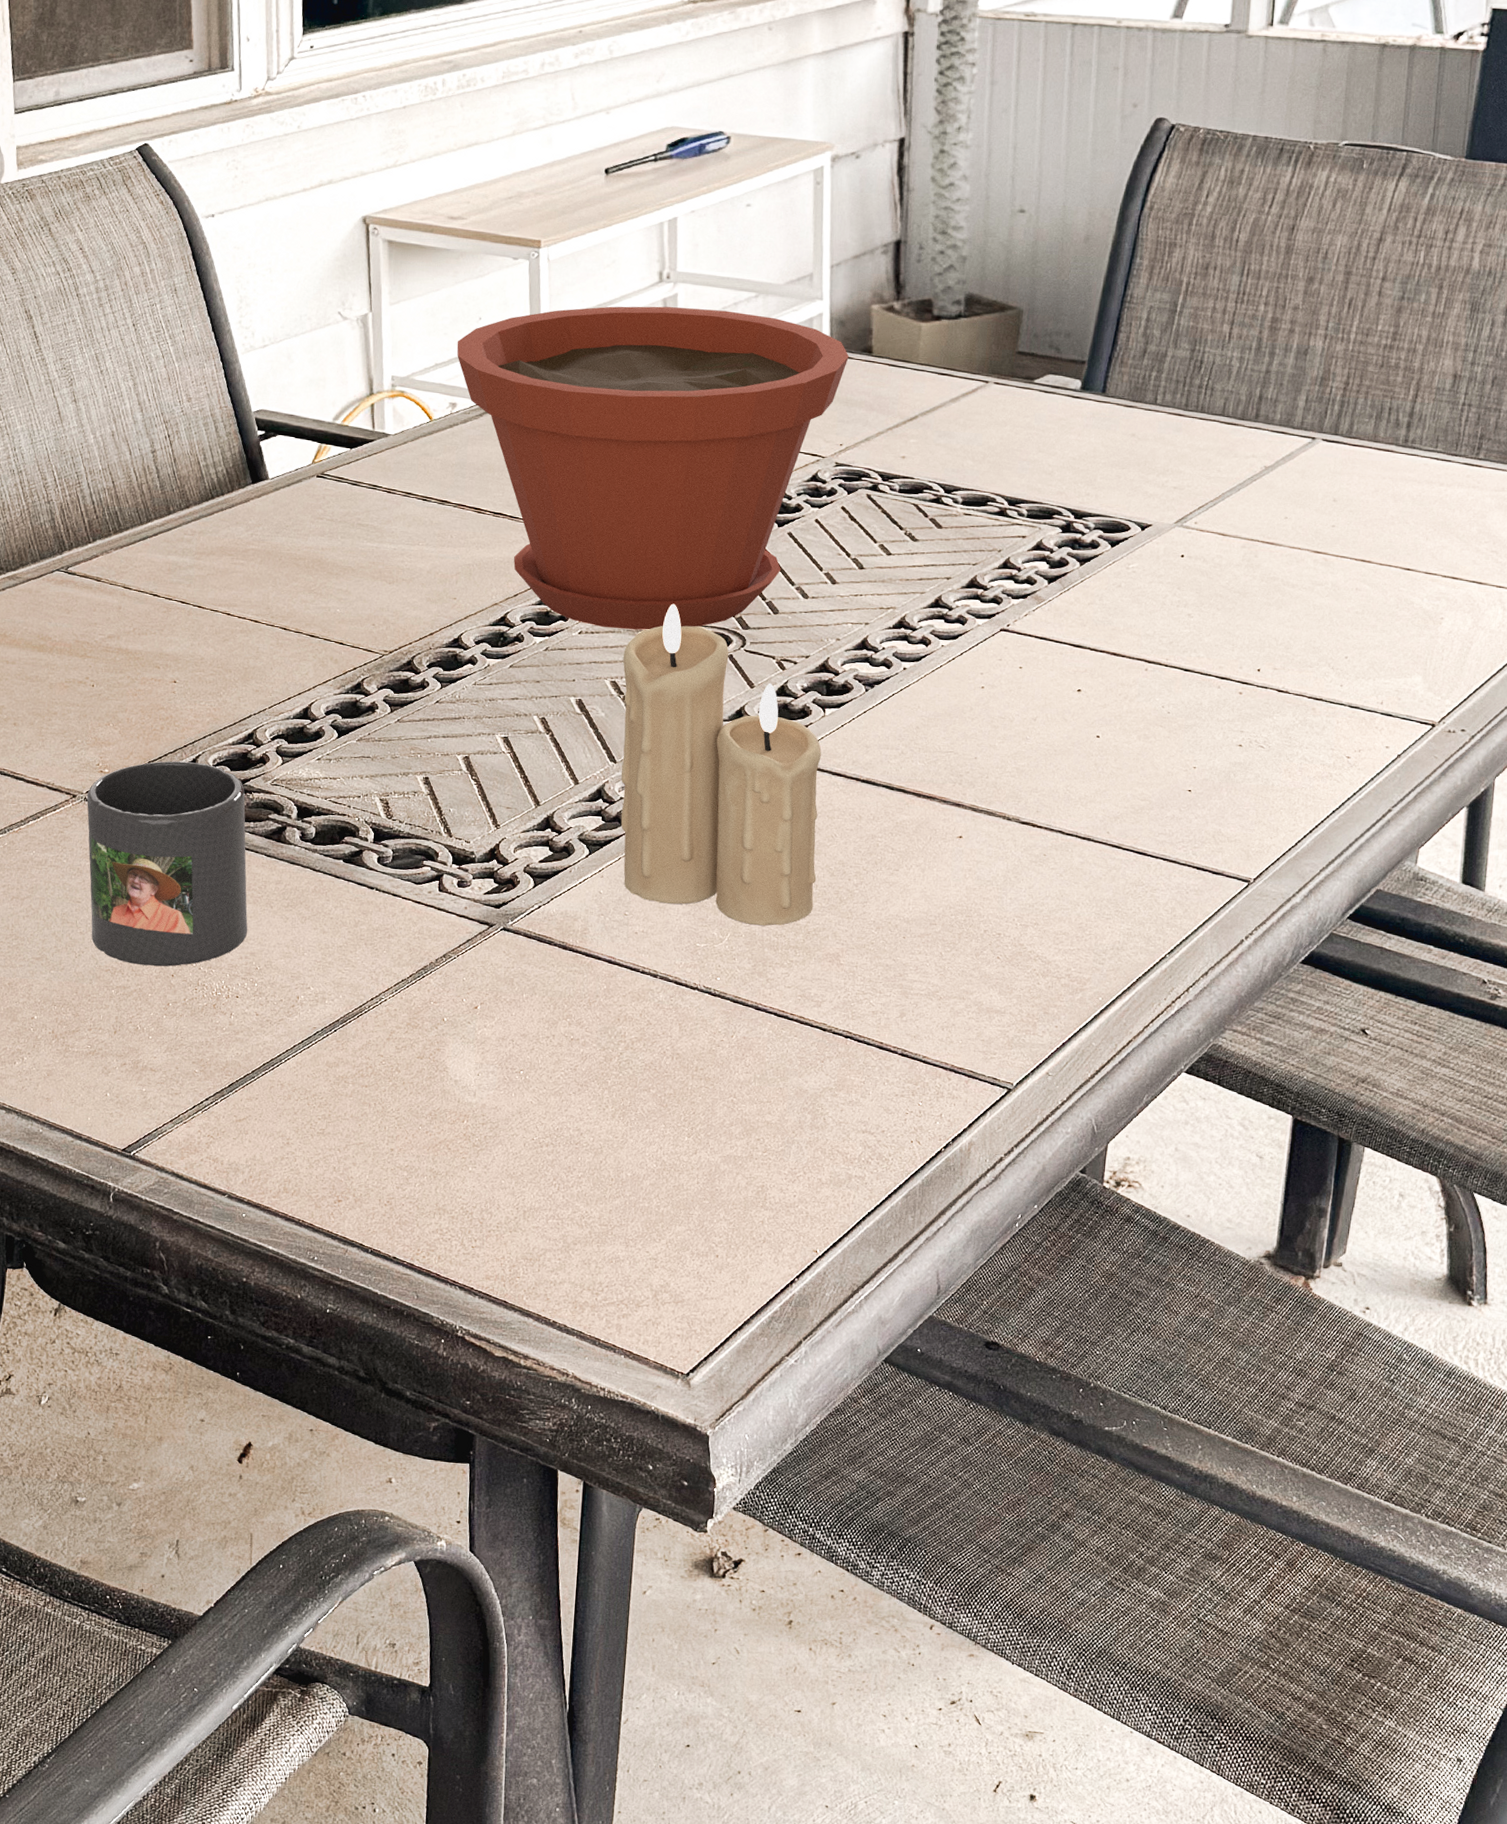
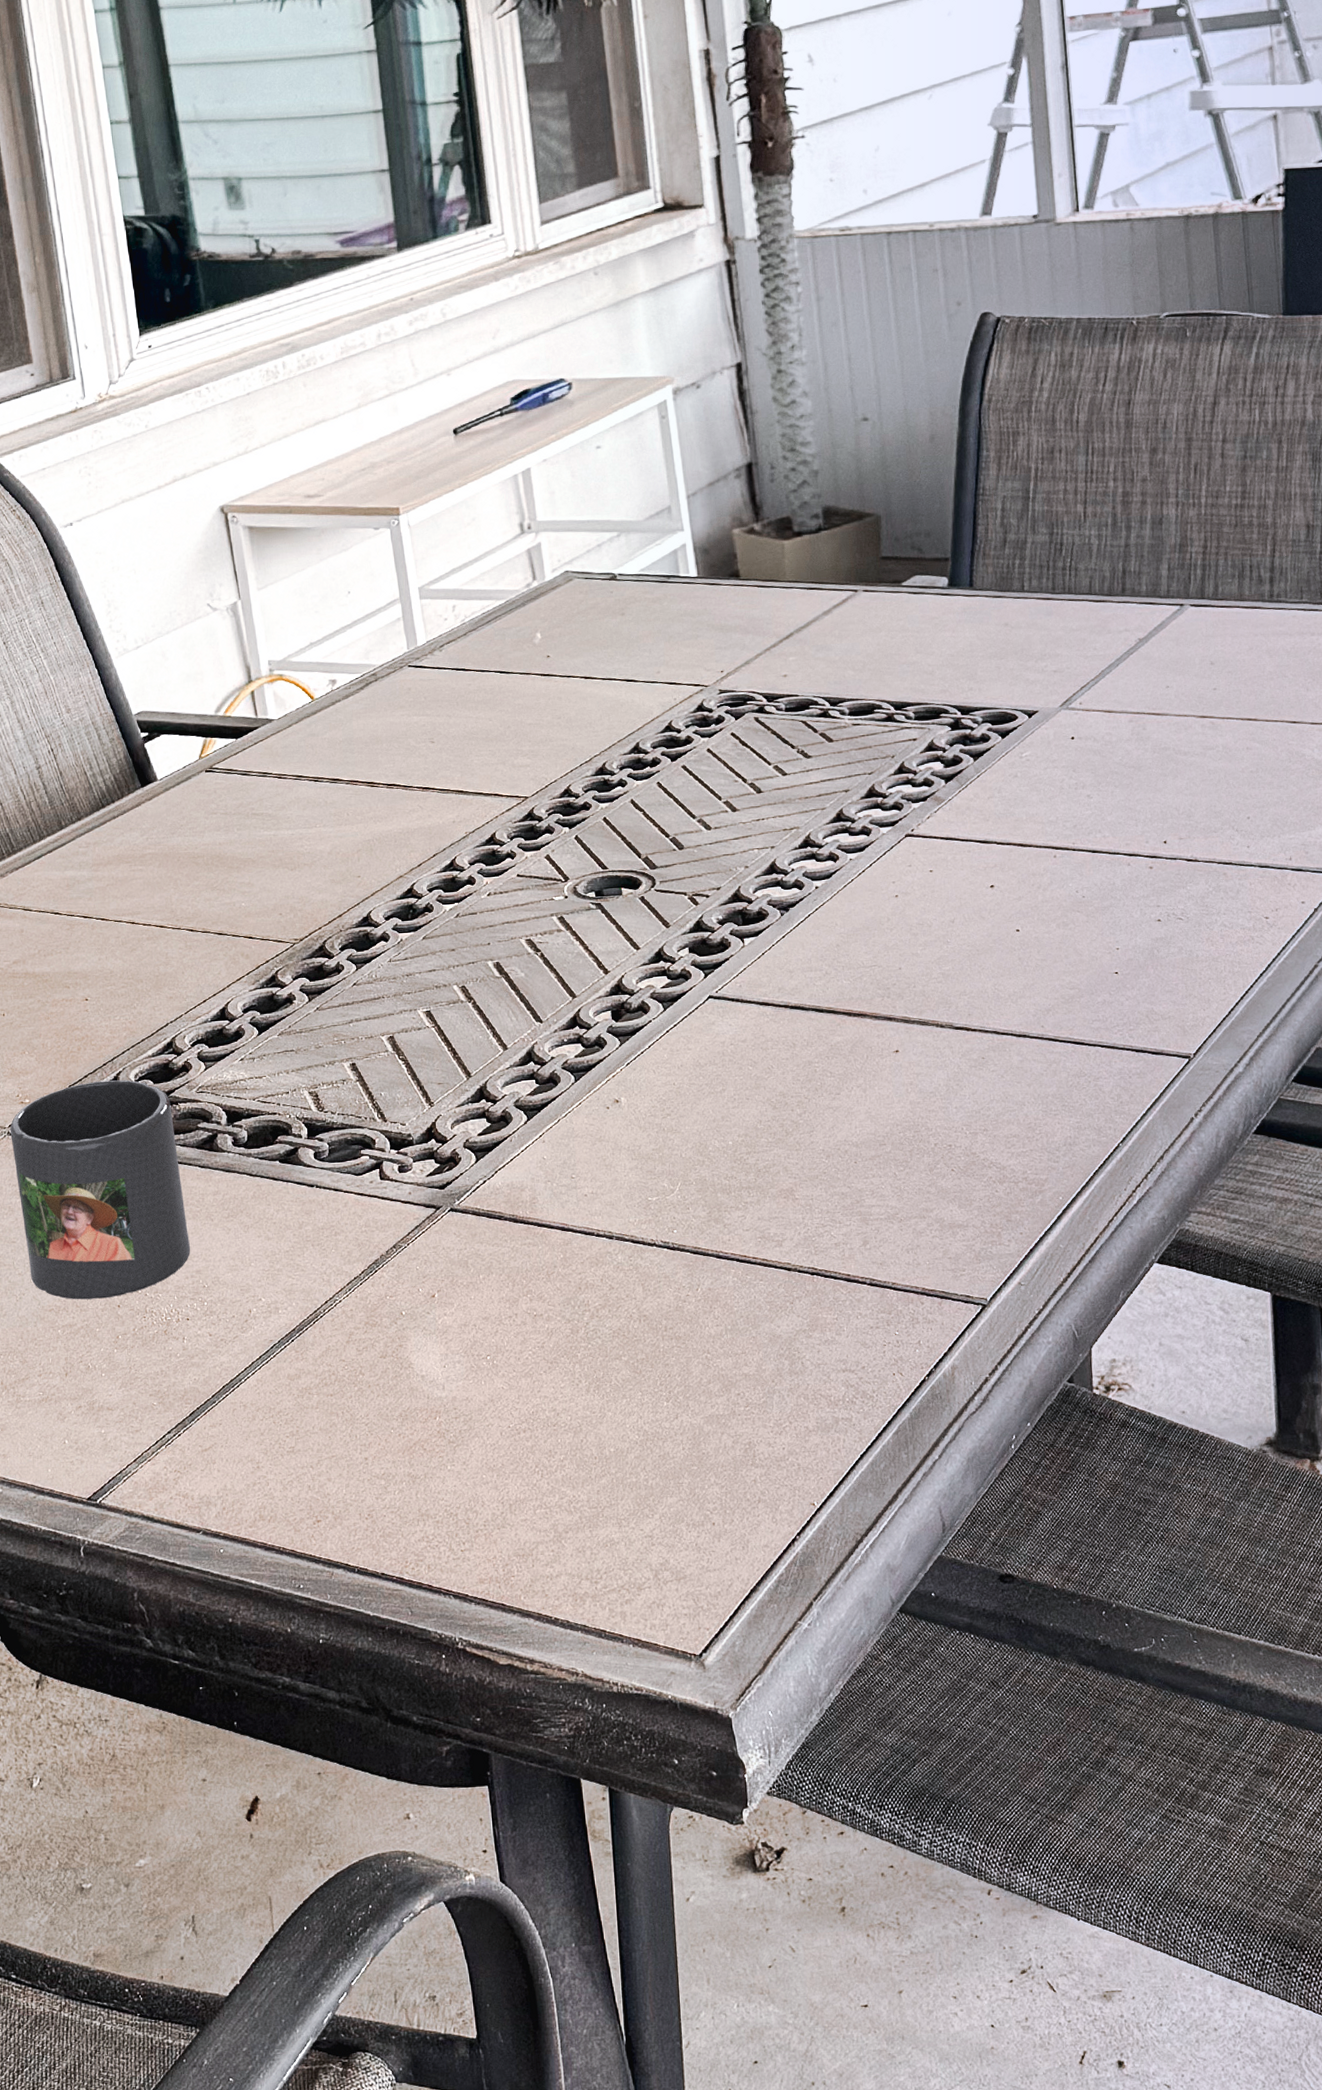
plant pot: present [457,306,849,630] -> none [329,553,717,886]
candle: present [620,603,822,926] -> none [535,852,760,1171]

